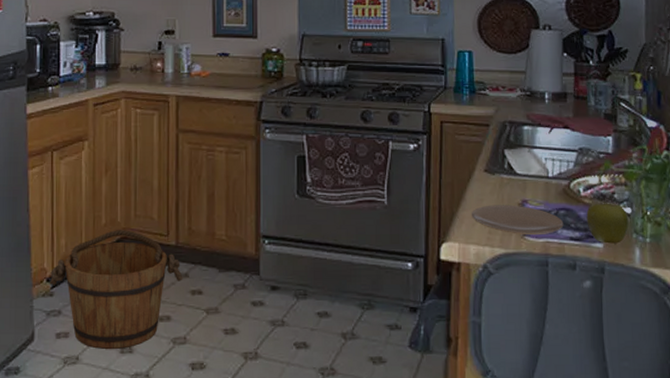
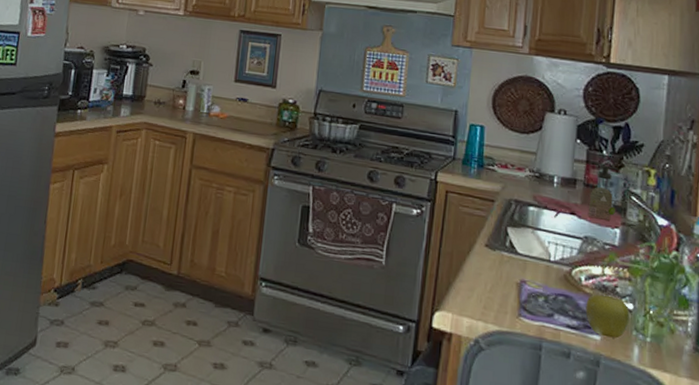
bucket: present [50,230,183,349] -> none [57,252,181,367]
plate: present [471,205,564,236] -> none [467,280,562,319]
soap dispenser: none [579,75,607,131] -> present [587,164,619,222]

